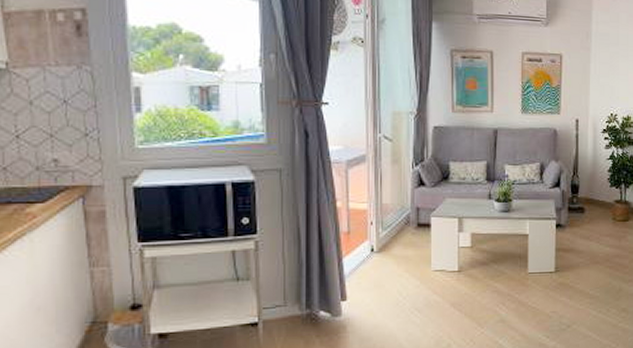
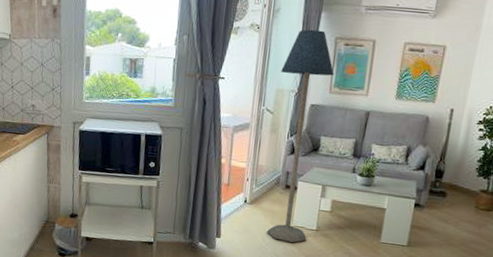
floor lamp: none [395,41,454,291] -> present [266,29,334,243]

